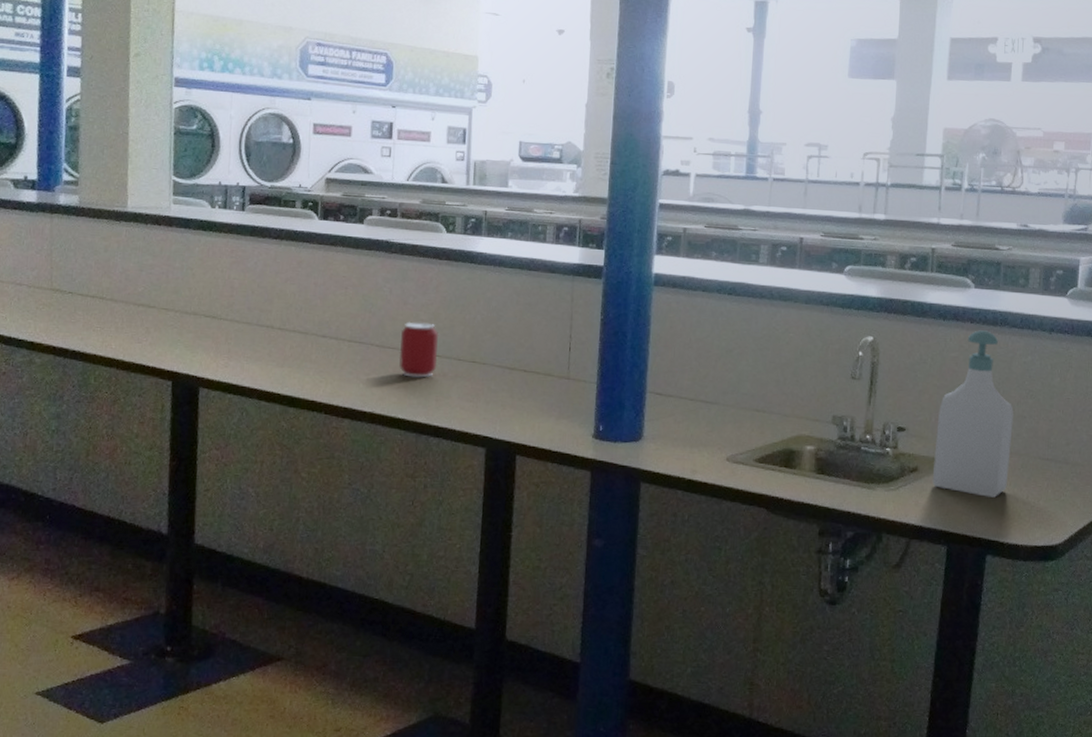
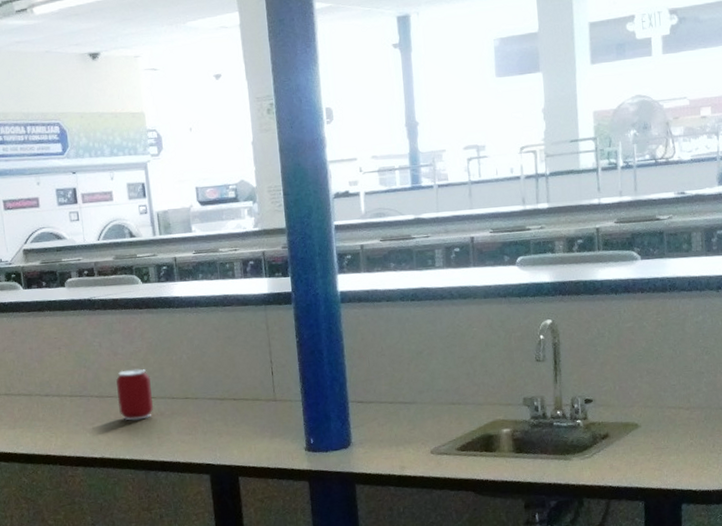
soap bottle: present [932,330,1014,497] -> none [621,298,694,452]

